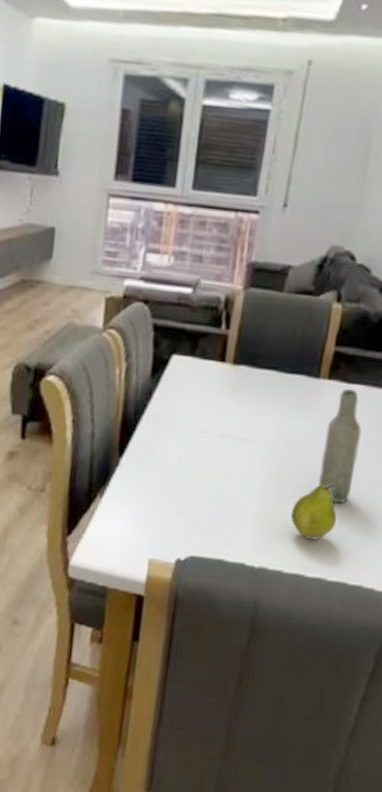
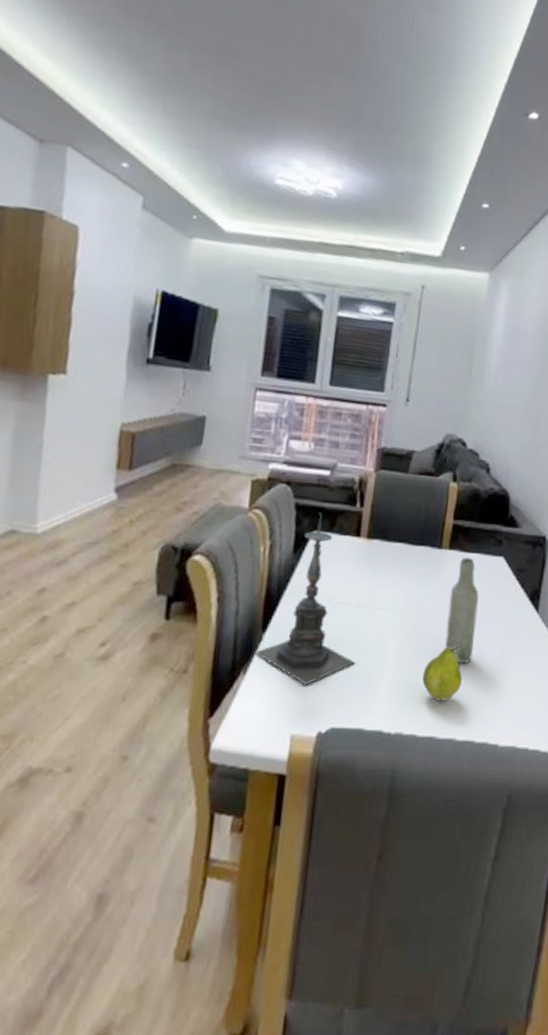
candle holder: none [110,334,218,512] -> present [254,512,356,685]

